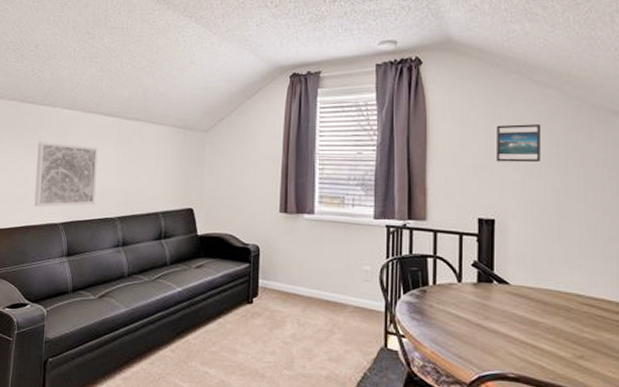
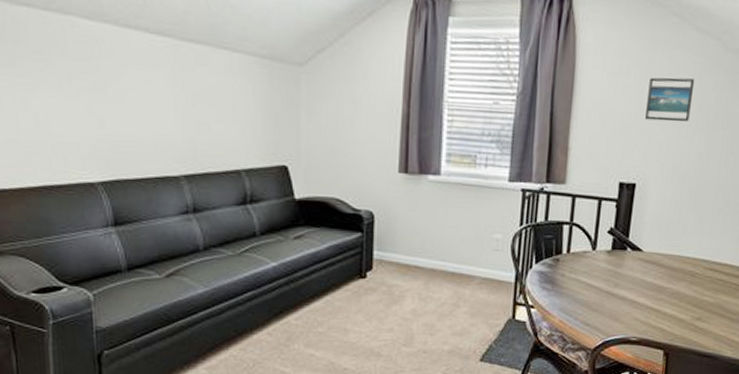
wall art: present [34,142,98,207] -> none [47,66,147,161]

